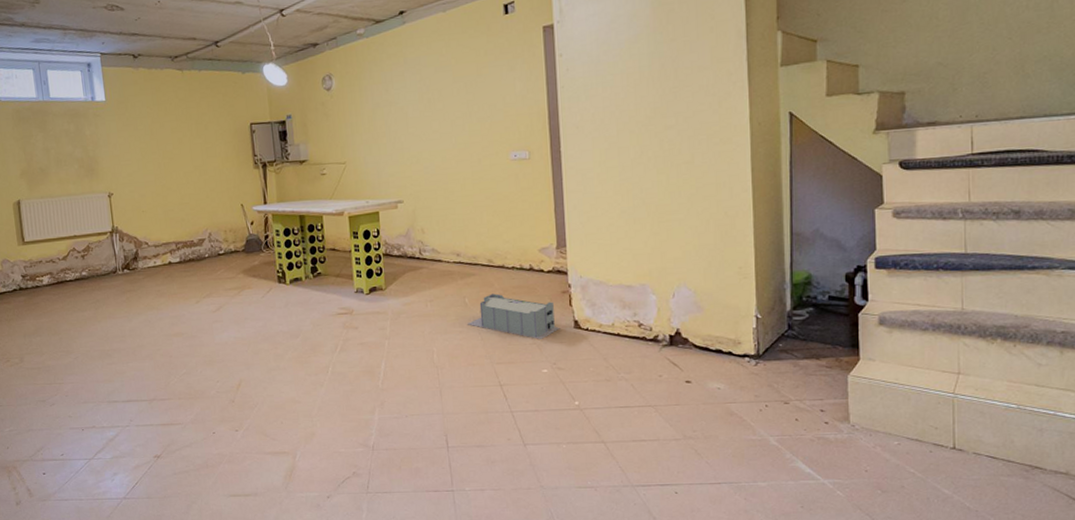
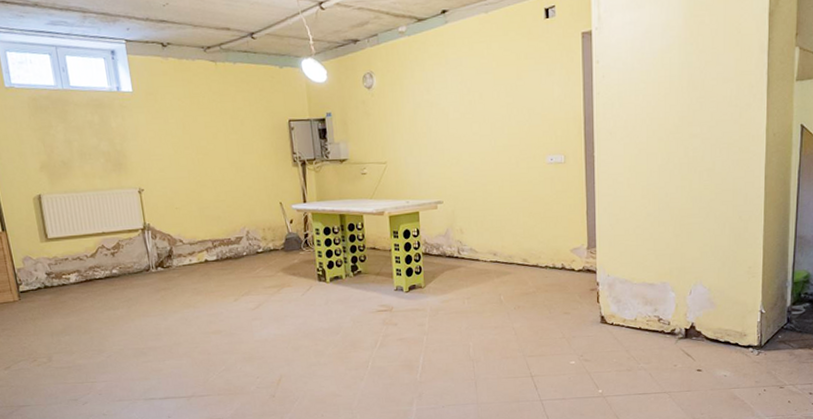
storage bin: present [468,293,560,339] -> none [502,291,588,334]

